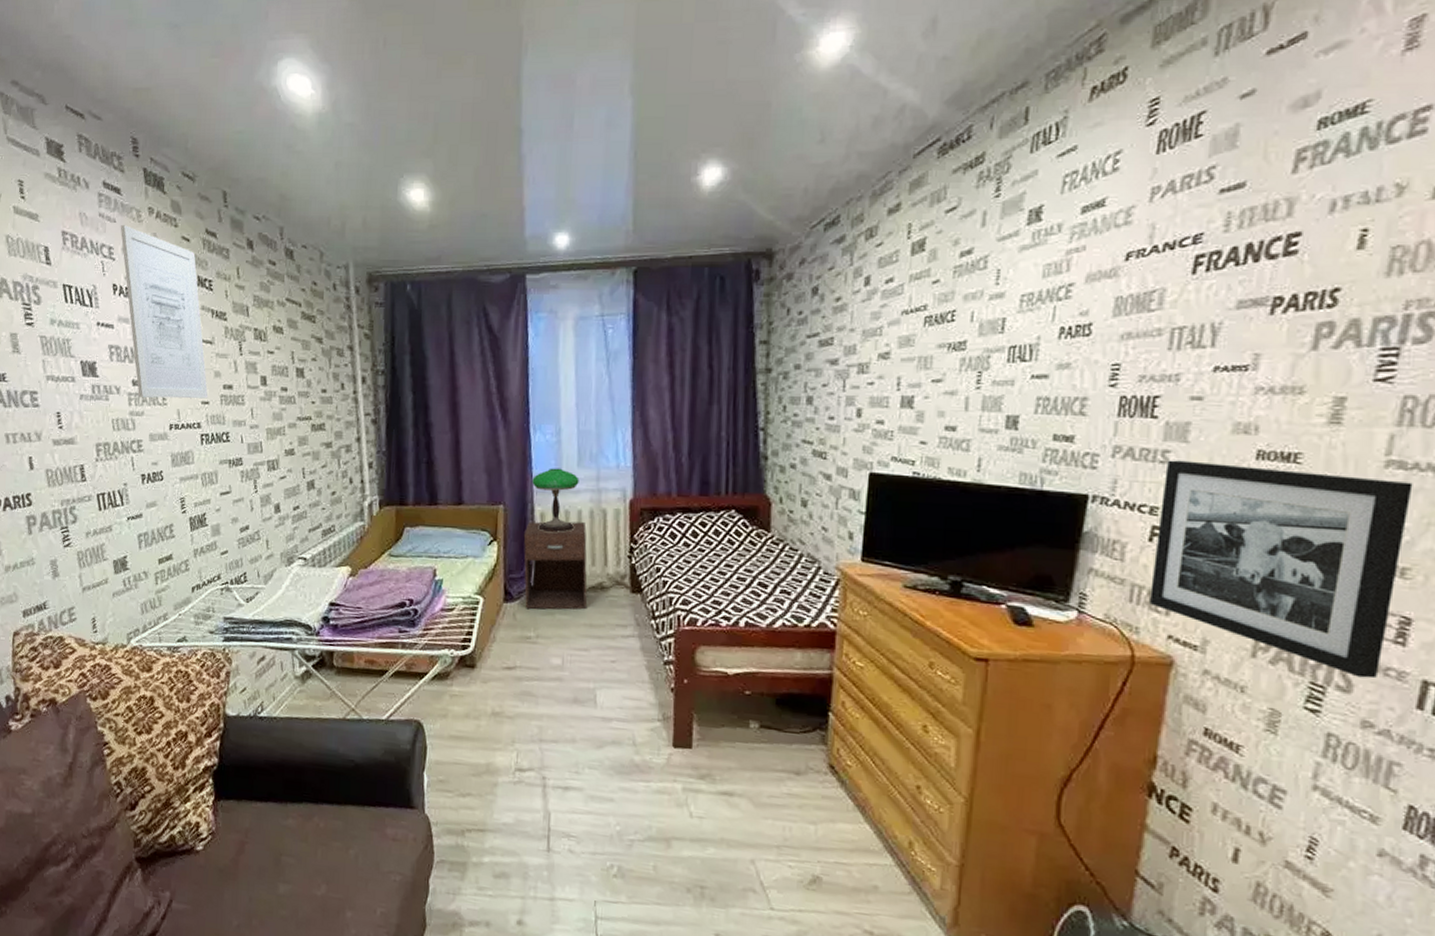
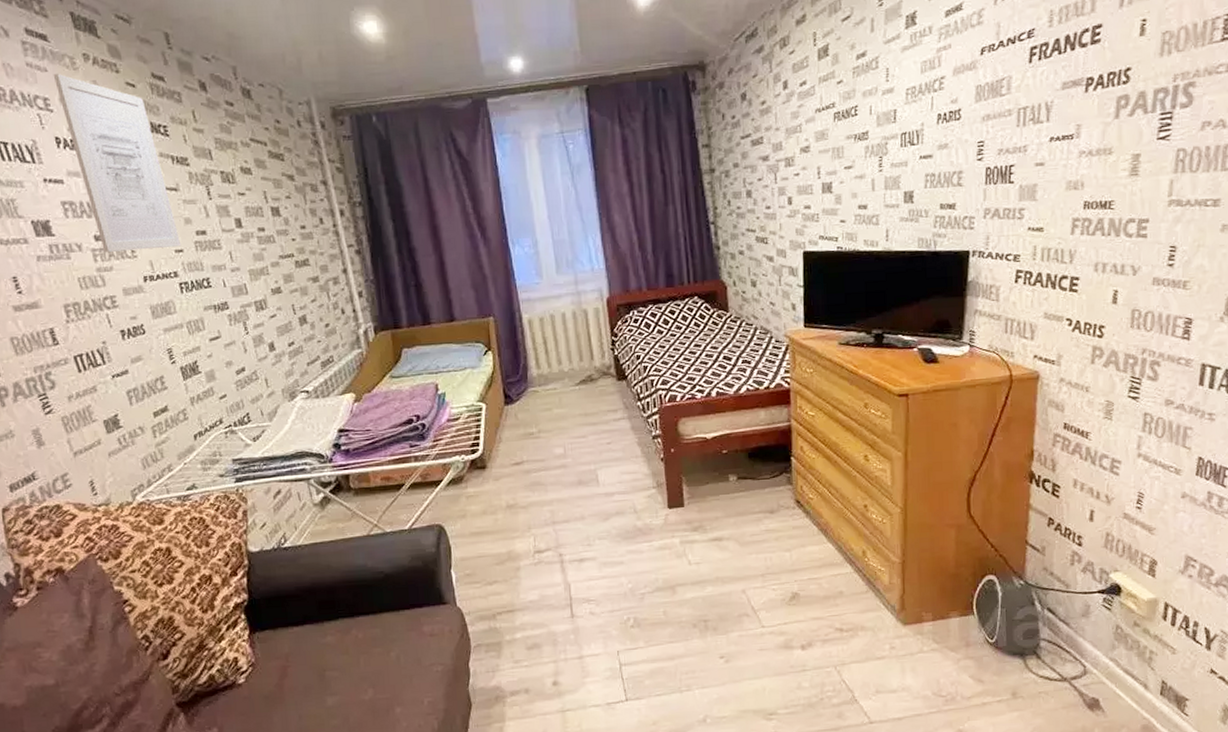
nightstand: present [523,521,588,610] -> none [515,323,581,408]
table lamp: present [532,468,579,532] -> none [517,277,560,336]
picture frame: present [1149,460,1413,679] -> none [1019,215,1187,368]

